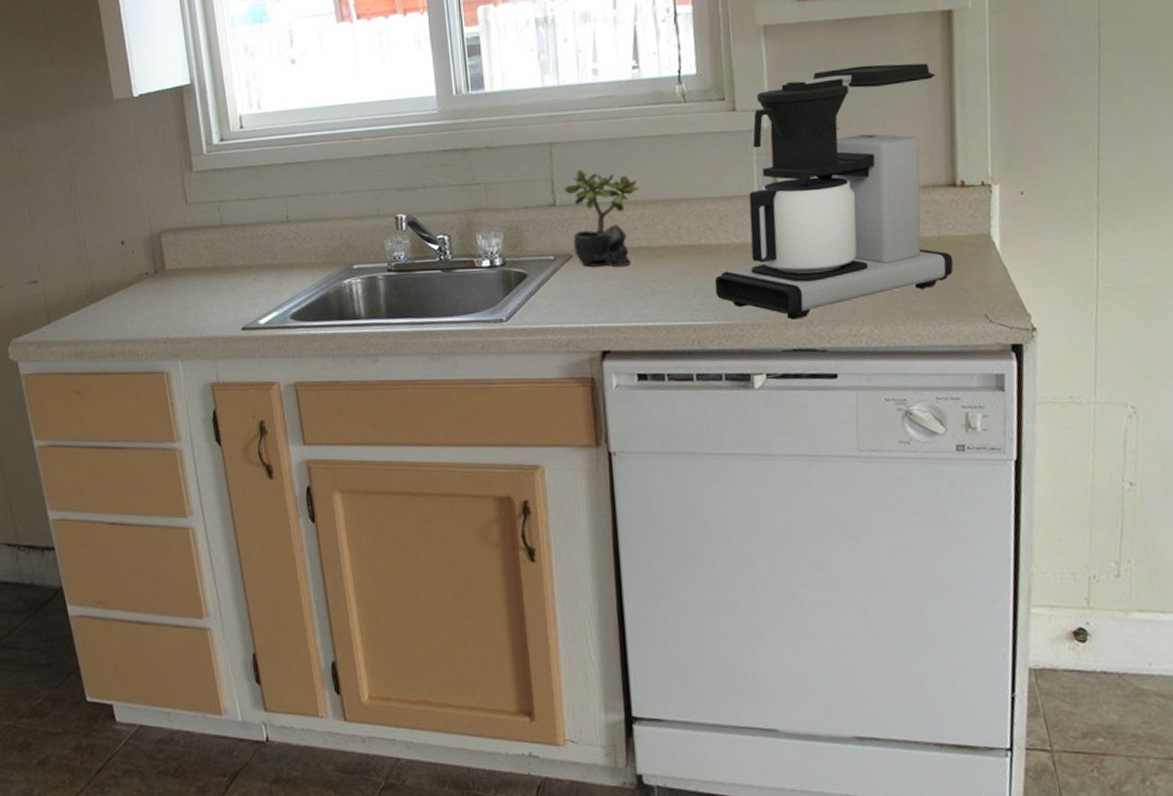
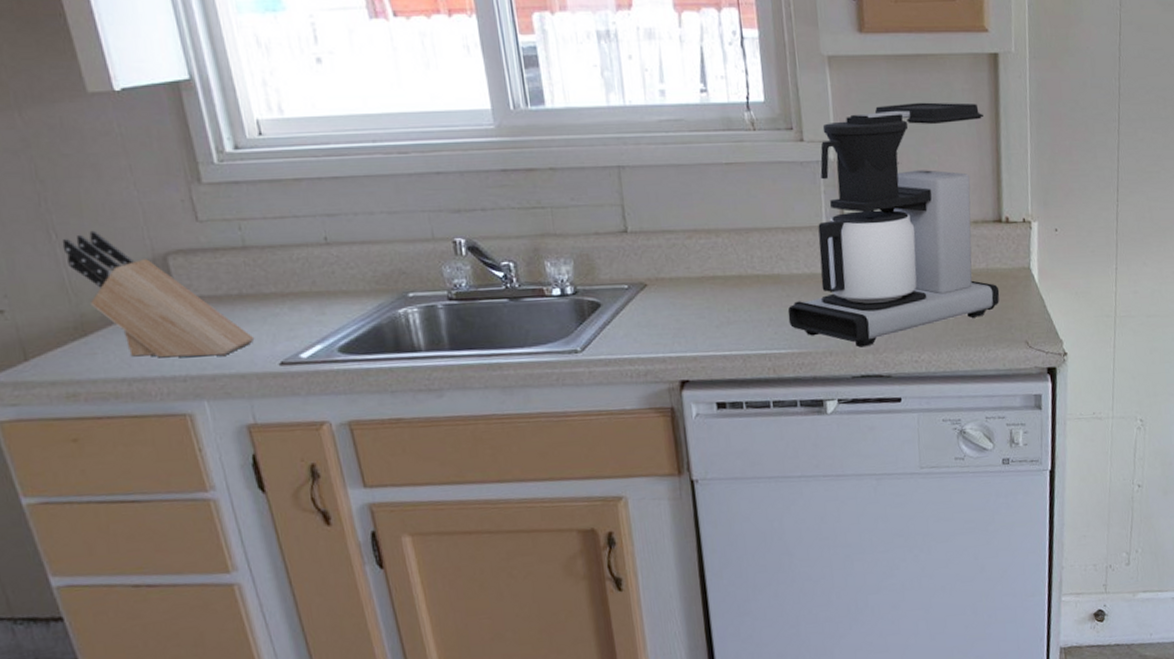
knife block: none [84,213,223,322] -> present [62,230,255,358]
succulent plant: present [564,170,639,267] -> none [636,196,712,296]

